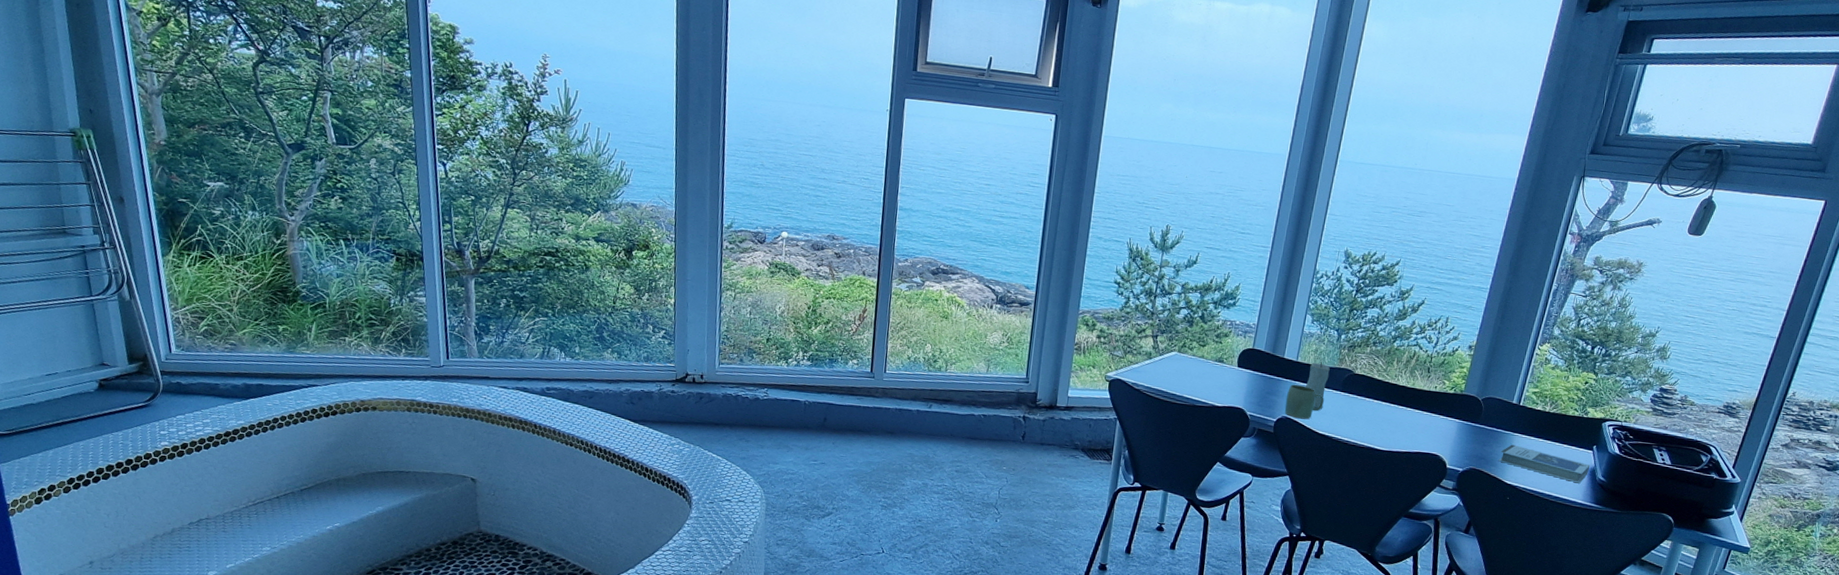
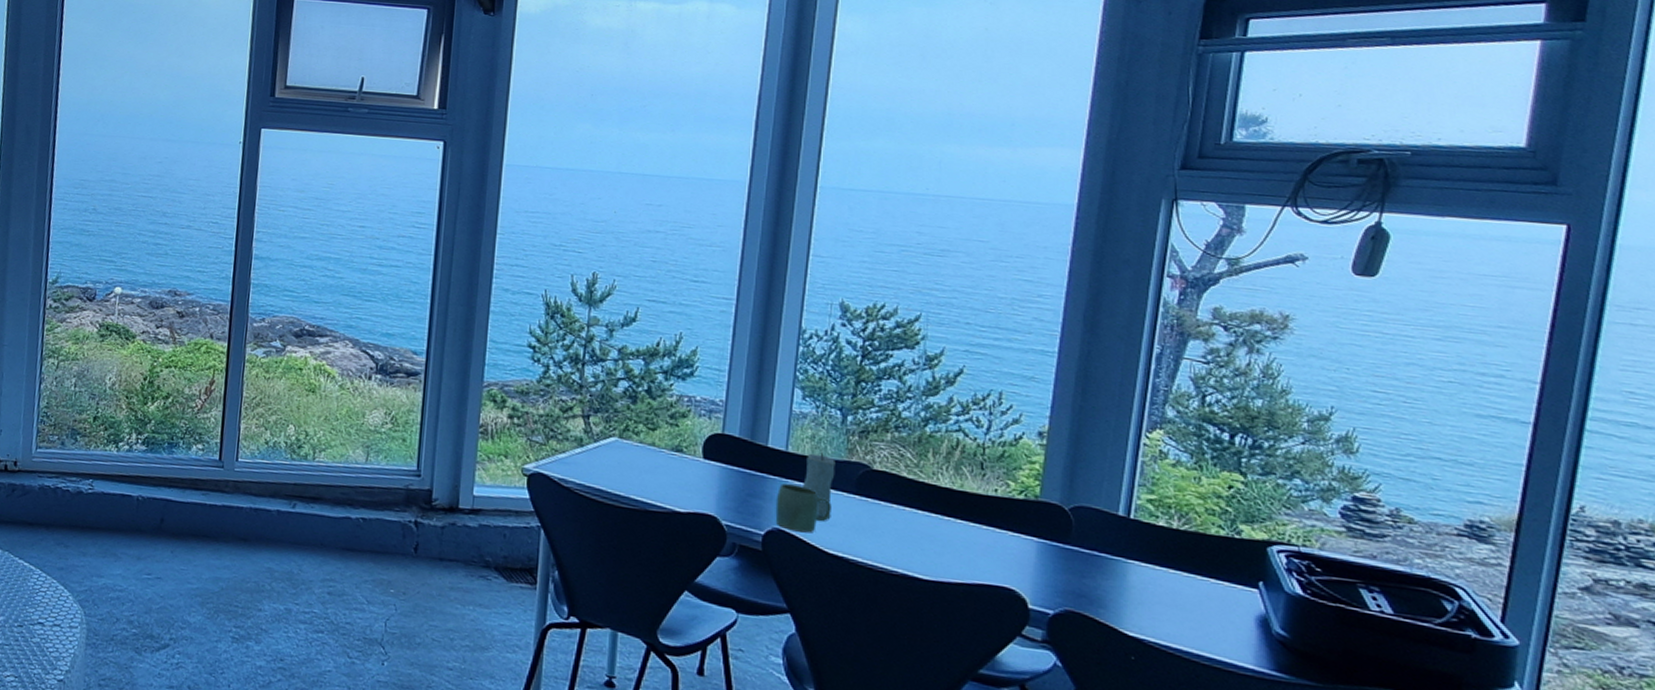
hardback book: present [1498,444,1590,484] -> none [1108,576,1259,639]

